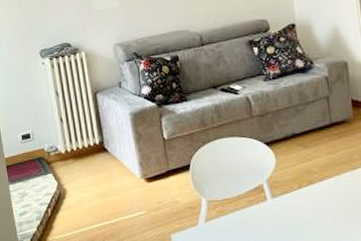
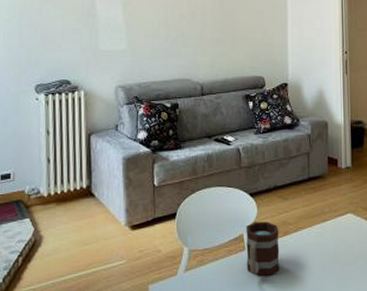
mug: none [265,171,308,226] -> present [246,221,280,276]

